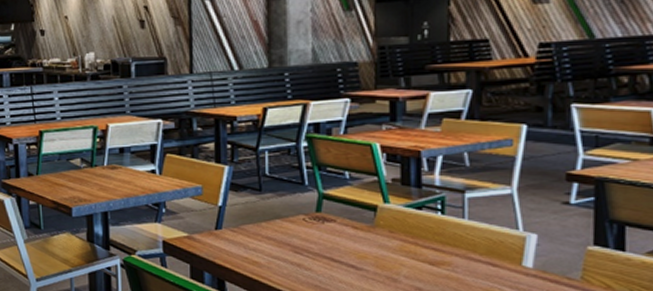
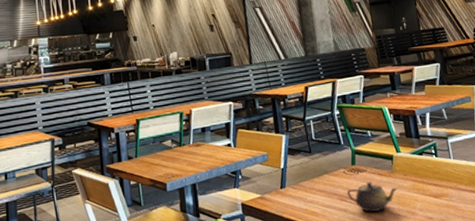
teapot: none [304,235,378,272] -> present [346,182,398,212]

